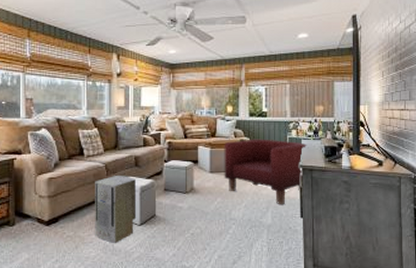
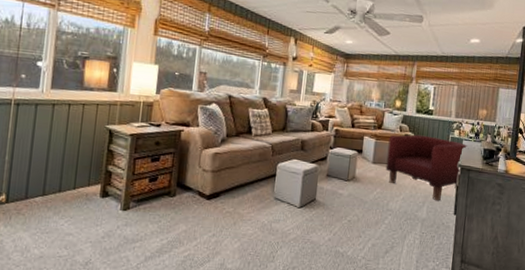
air purifier: present [95,176,137,243] -> none [254,157,300,223]

